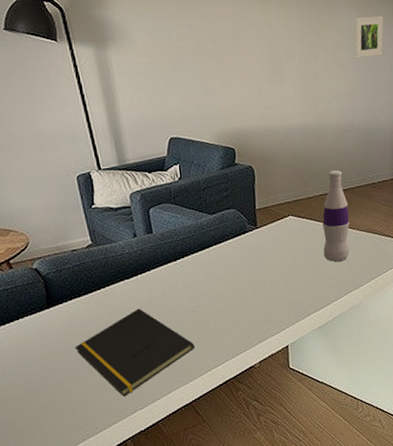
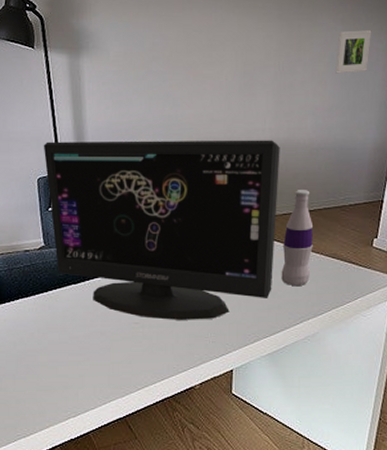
notepad: present [75,308,195,397] -> none [16,314,134,403]
computer monitor: none [78,124,317,305] -> present [43,140,280,320]

